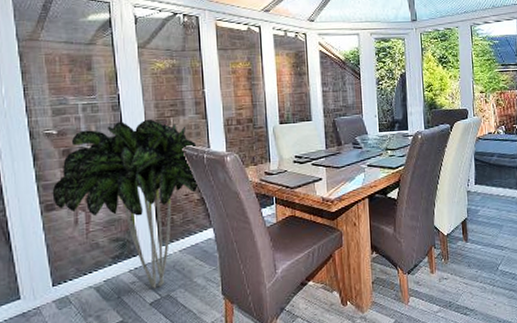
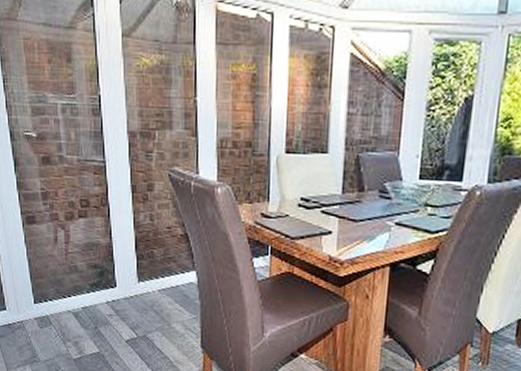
indoor plant: present [52,120,199,289] -> none [32,129,184,327]

